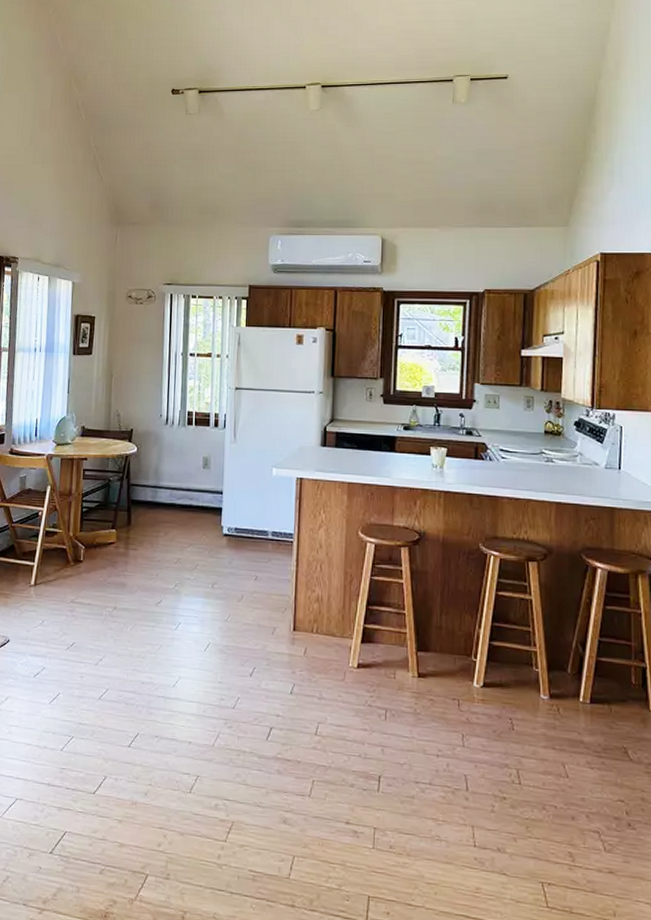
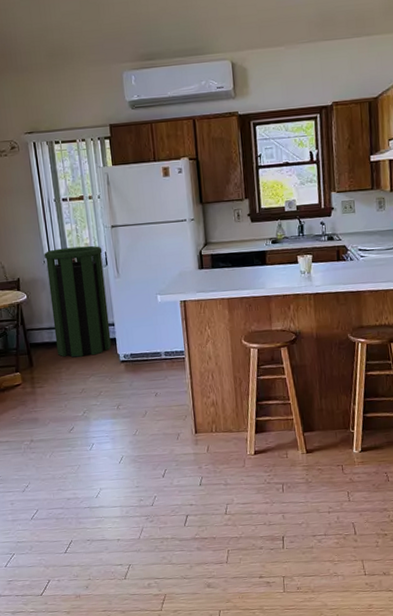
trash can: none [158,404,222,523] -> present [44,245,112,358]

